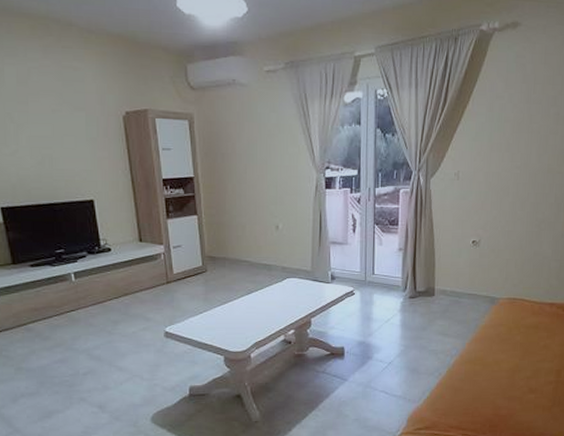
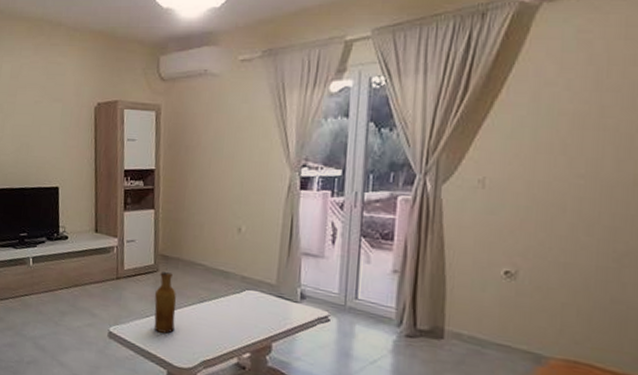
vase: none [206,271,227,325] -> present [154,272,177,334]

